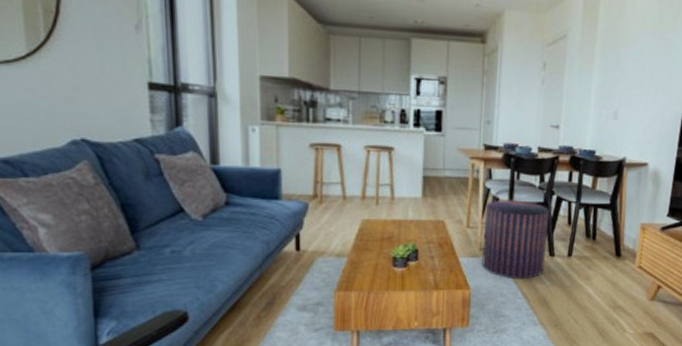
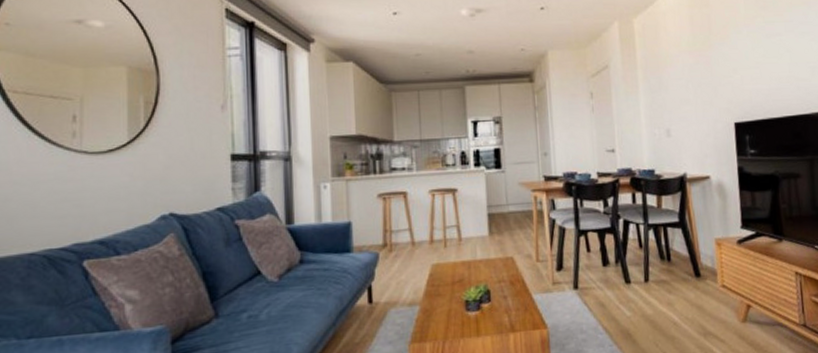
pouf: present [482,200,549,279] -> none [552,228,622,313]

